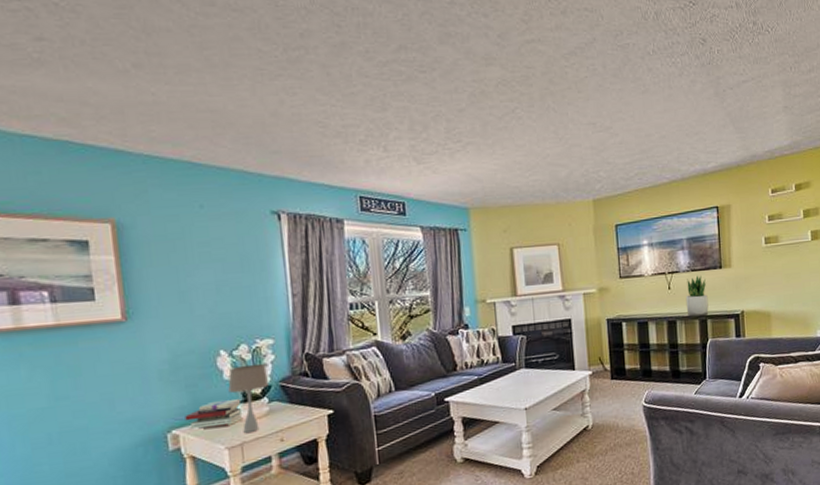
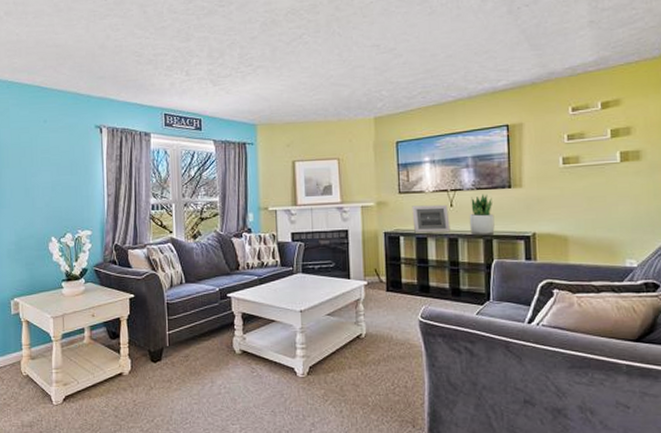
books: present [185,398,243,430] -> none [24,277,65,300]
table lamp: present [228,363,268,434] -> none [56,250,85,307]
picture frame: none [632,287,669,318] -> present [412,204,450,234]

